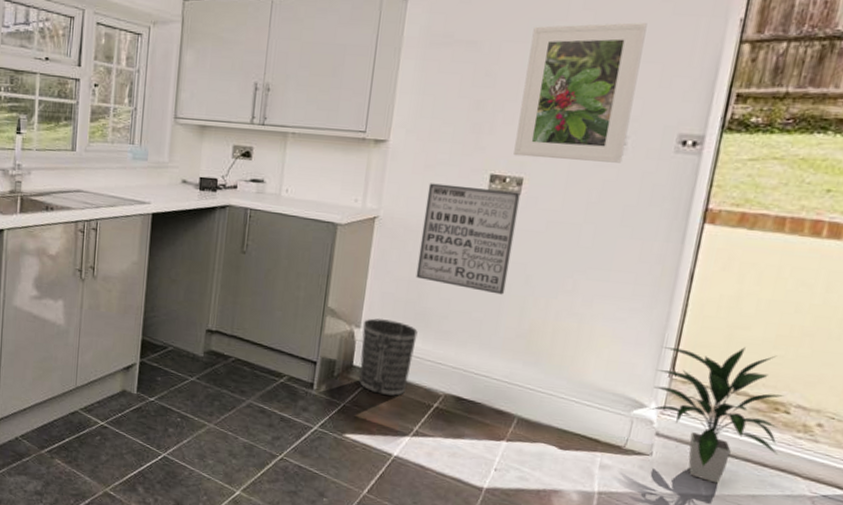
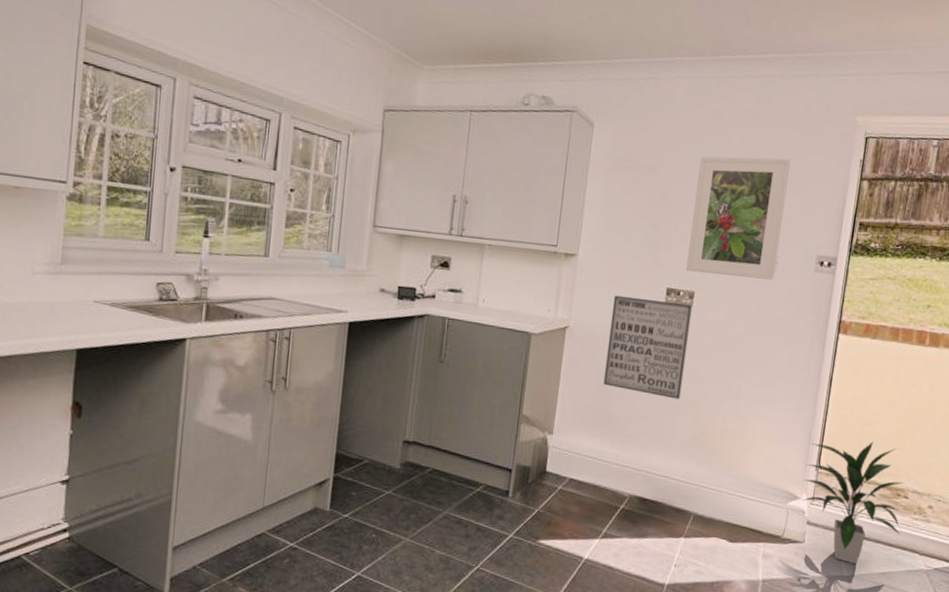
wastebasket: present [359,318,418,396] -> none [552,424,605,500]

